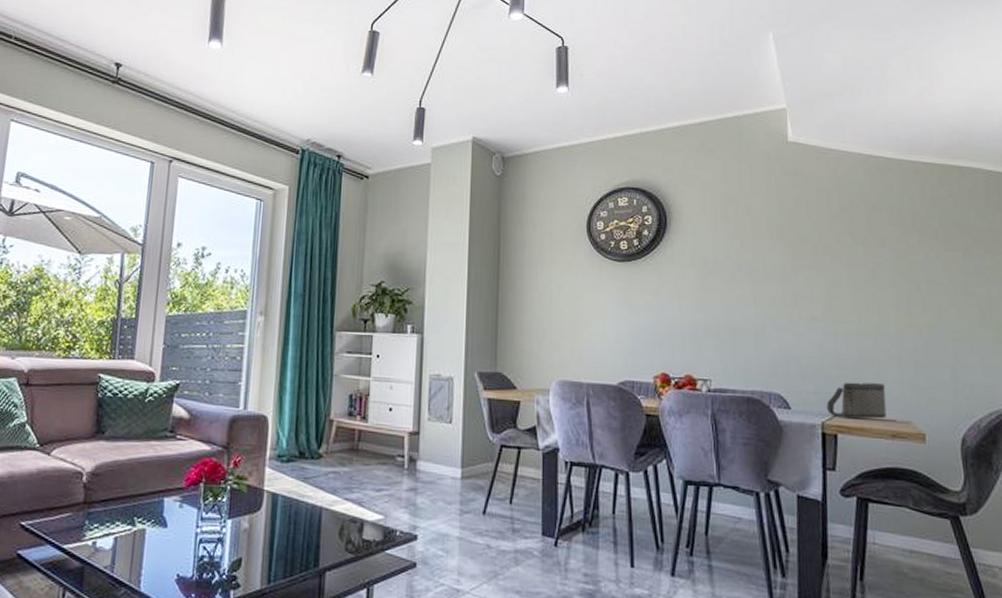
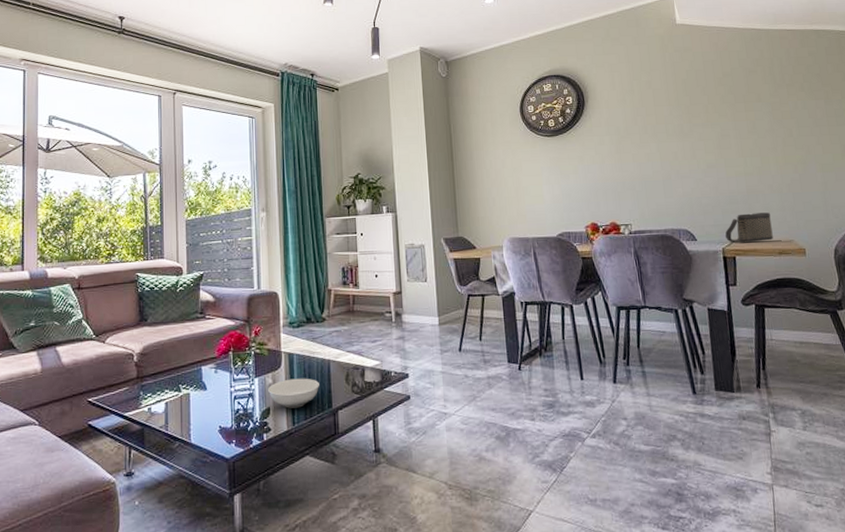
bowl: none [242,525,306,563] -> present [268,378,319,408]

